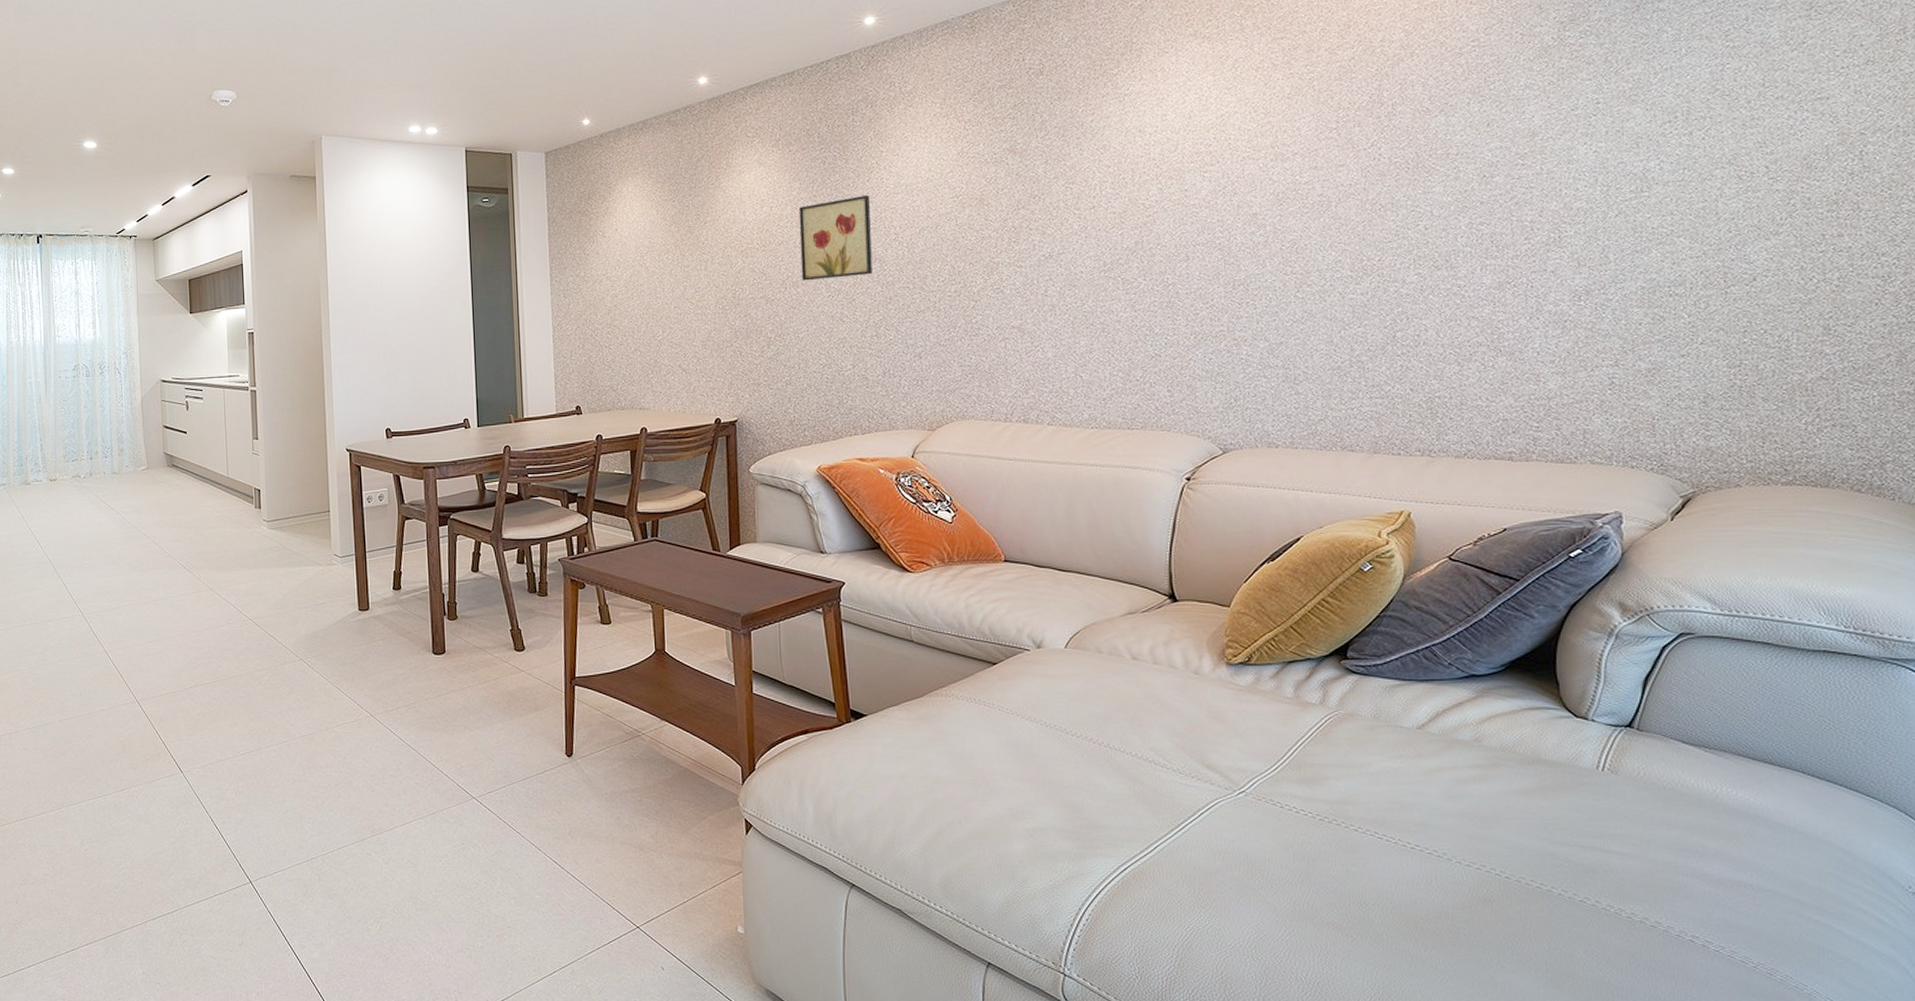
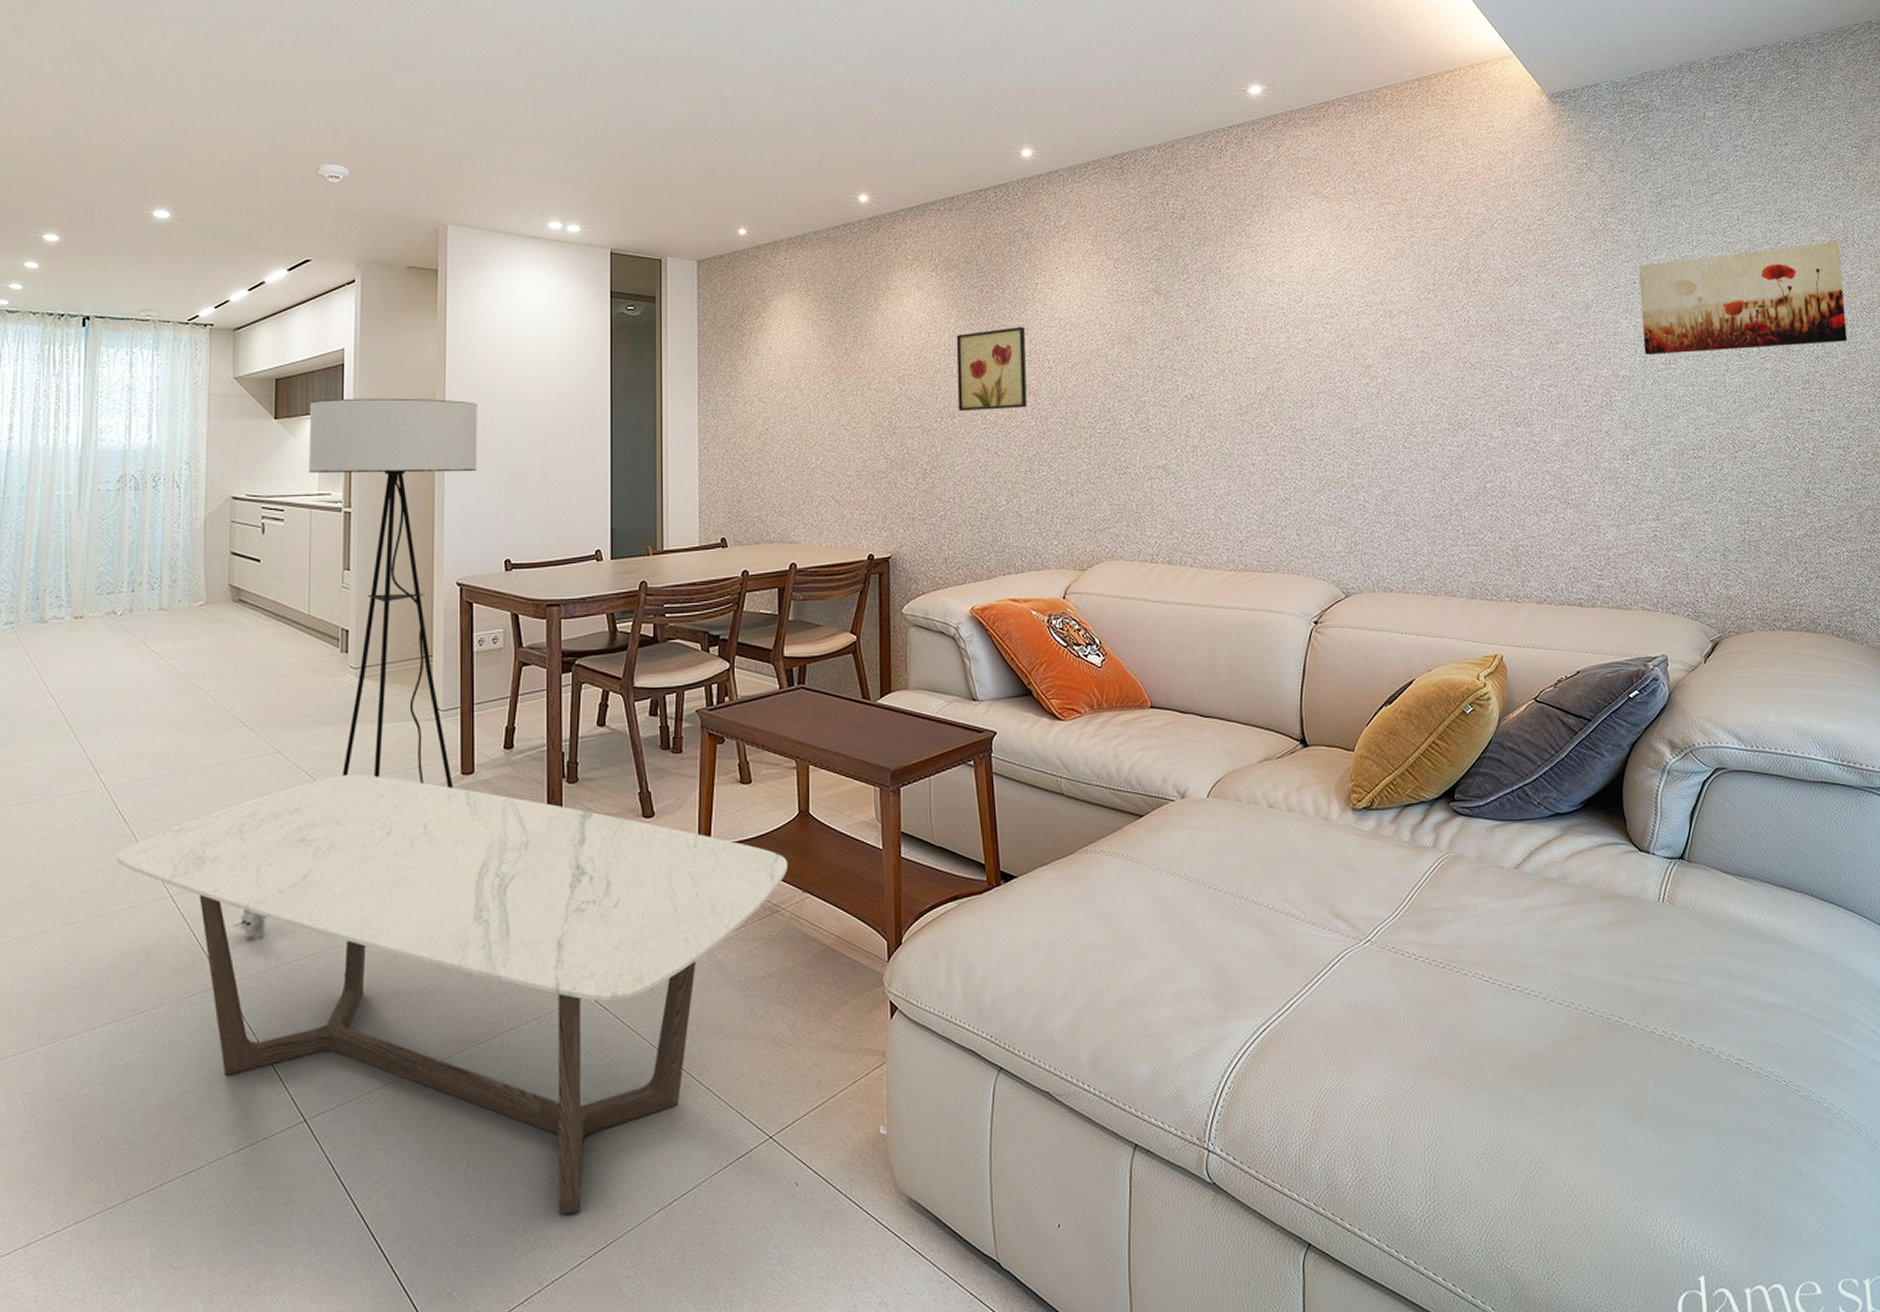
coffee table: none [94,609,647,974] -> present [115,774,788,1214]
floor lamp: none [186,291,358,737] -> present [233,398,478,938]
wall art: none [1604,34,1898,184] -> present [1639,241,1848,356]

